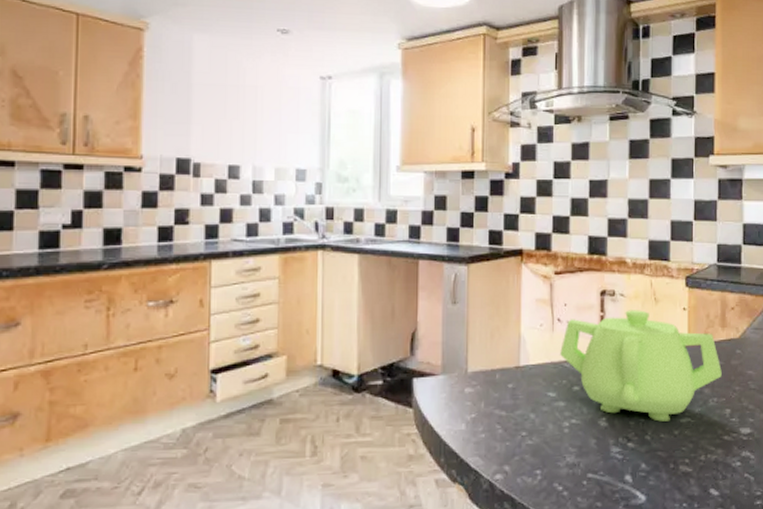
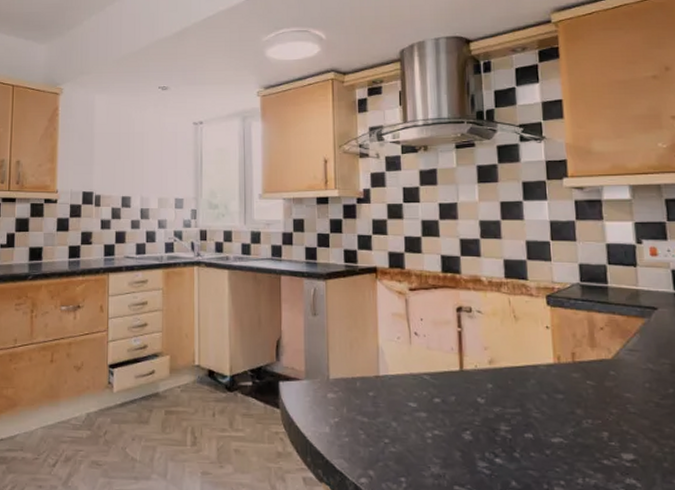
teapot: present [560,310,722,422] -> none [419,326,595,440]

